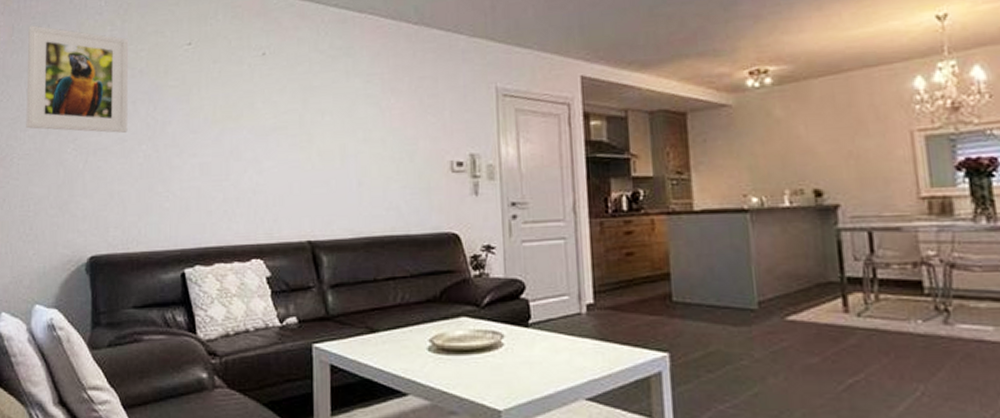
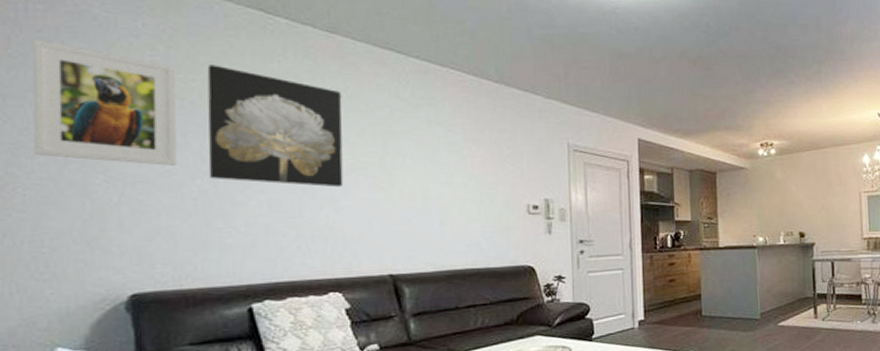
wall art: none [152,33,266,149] -> present [207,65,344,188]

